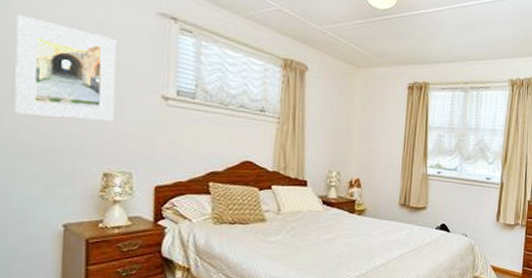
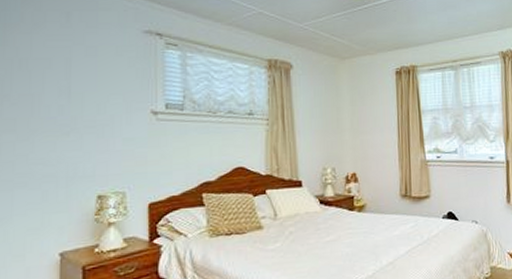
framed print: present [14,14,117,121] -> none [11,49,106,145]

